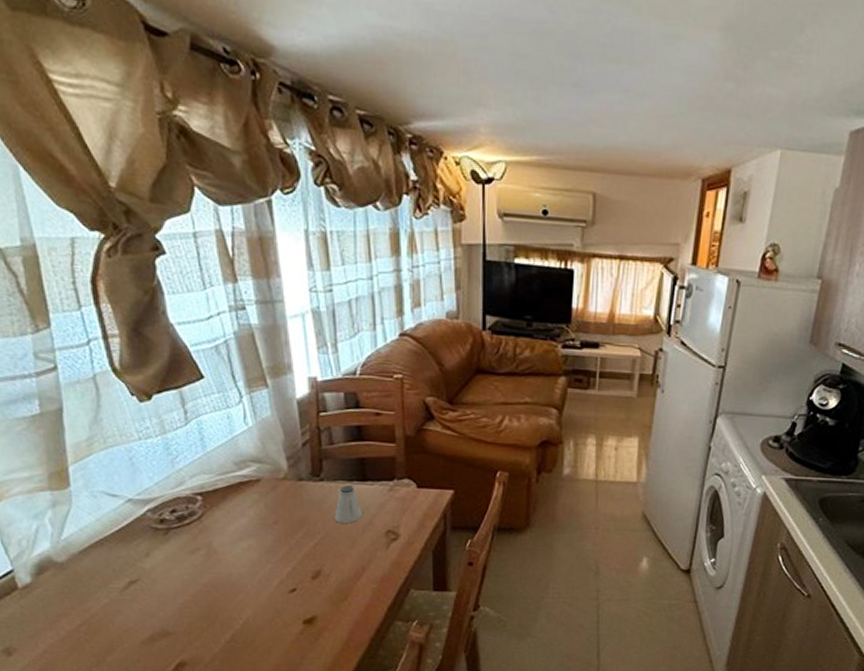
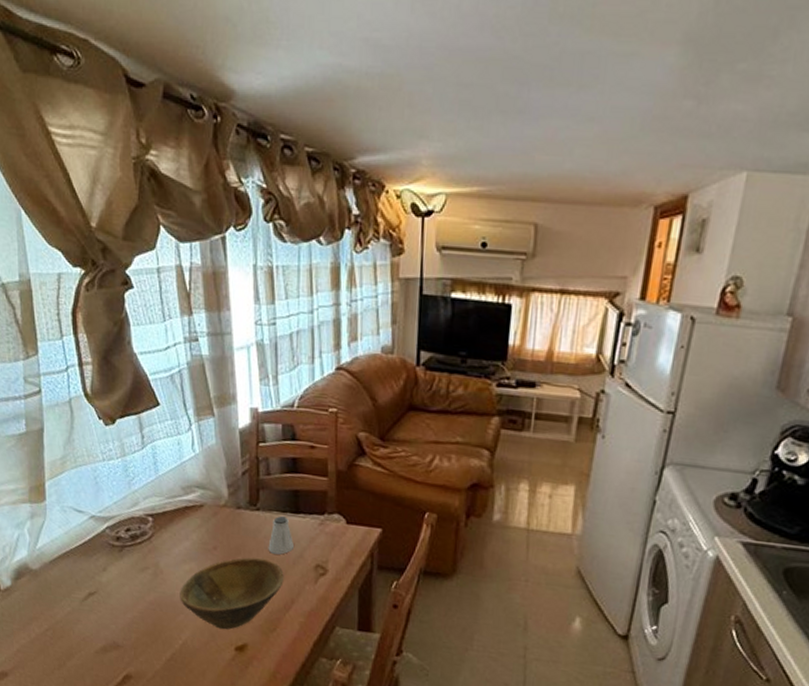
bowl: none [238,528,353,605] -> present [180,557,284,630]

